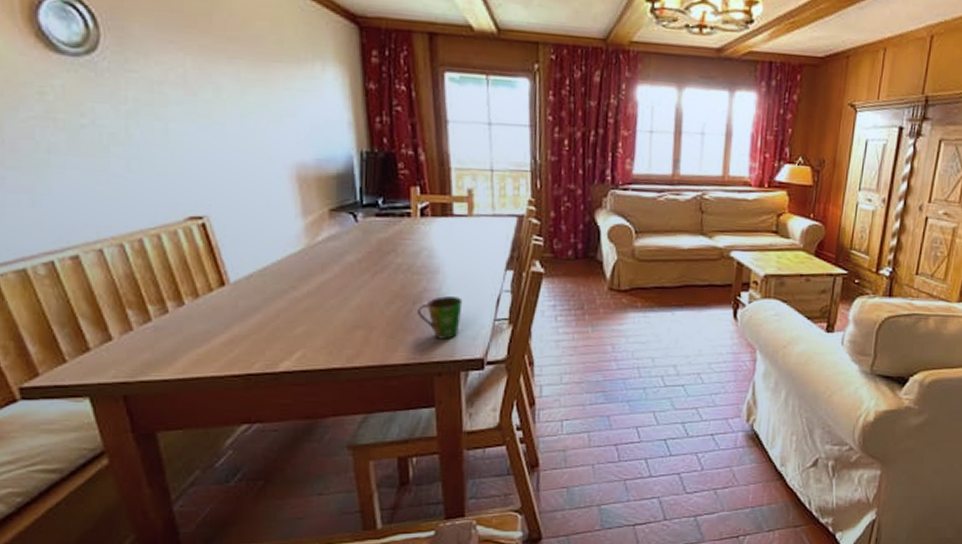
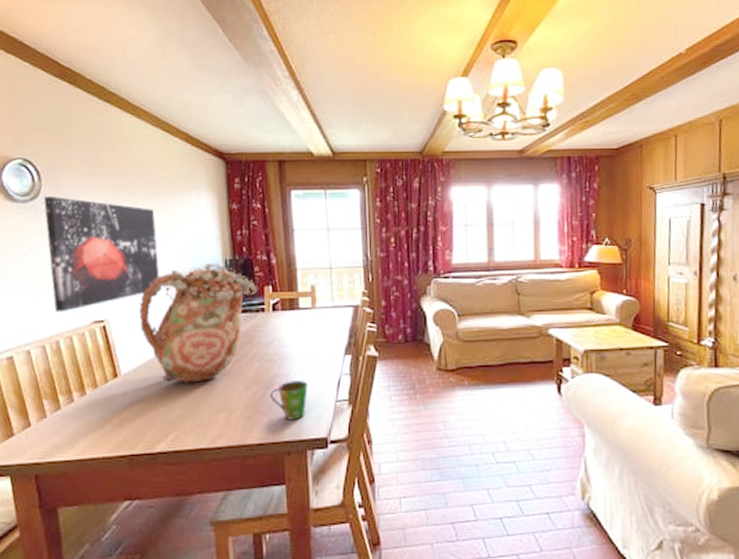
wall art: none [104,51,275,204] -> present [43,197,160,313]
flower bouquet: none [250,155,403,295] -> present [139,264,259,383]

